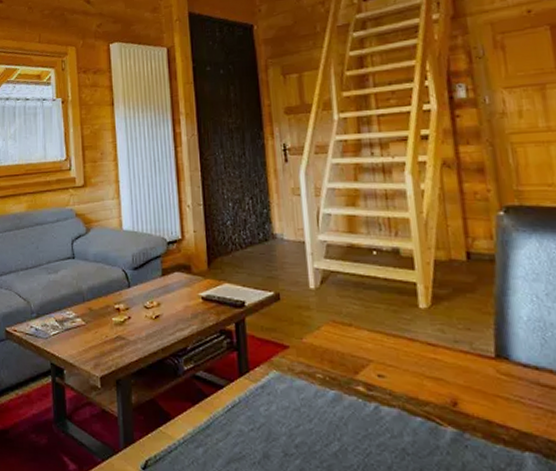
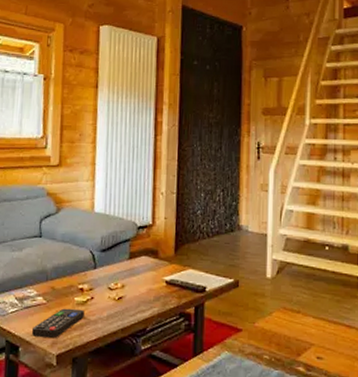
remote control: none [74,329,123,361] -> present [31,308,84,339]

